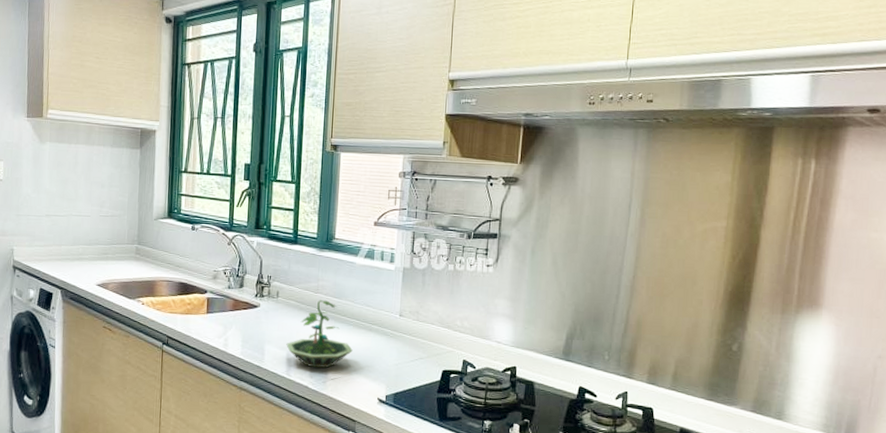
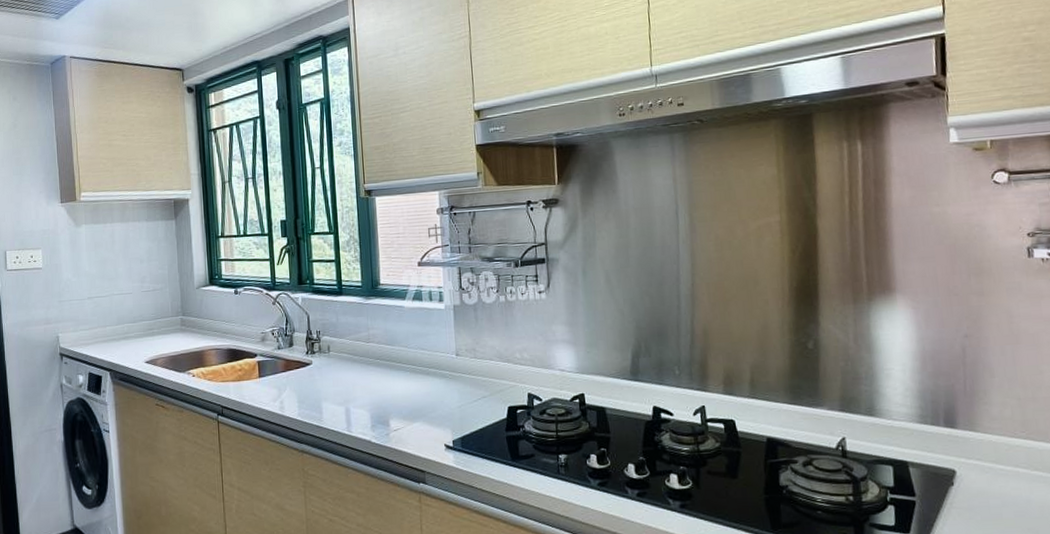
terrarium: present [286,300,353,368] -> none [343,349,413,421]

